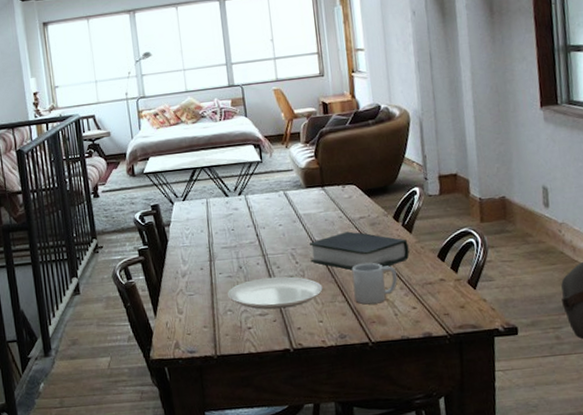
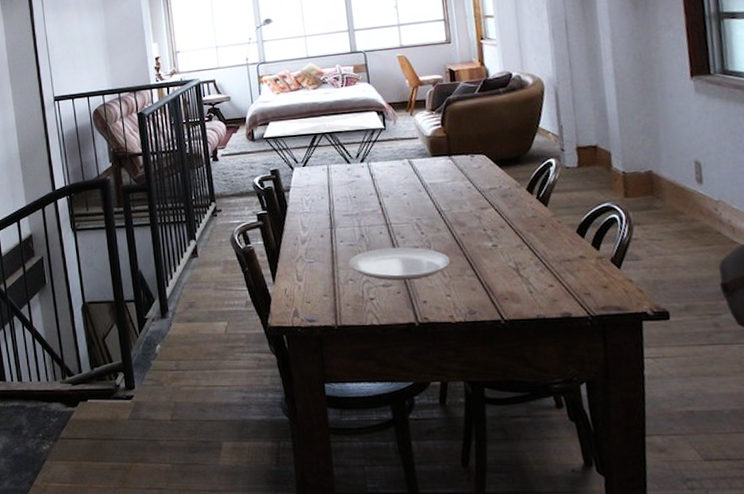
book: present [309,231,410,270] -> none [435,202,545,243]
mug: present [351,263,398,305] -> none [481,236,533,280]

